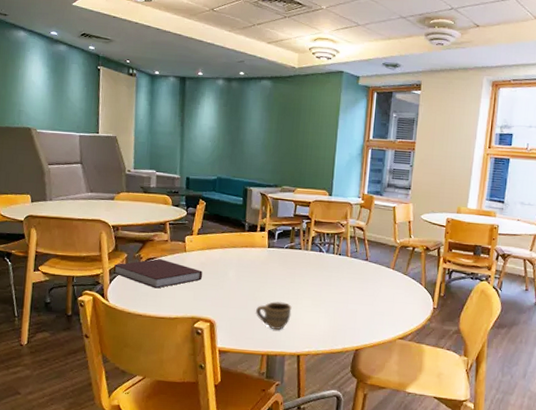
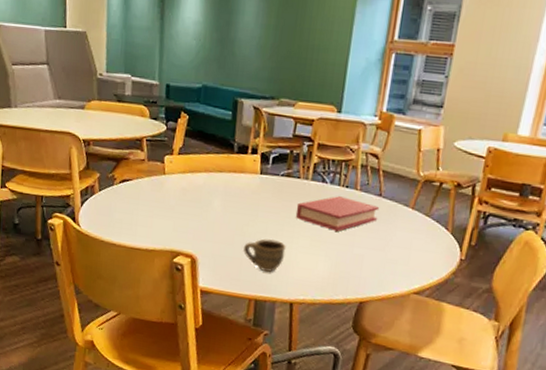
notebook: present [113,259,202,289] -> none [85,180,183,215]
book: none [298,262,367,292] -> present [295,196,380,232]

